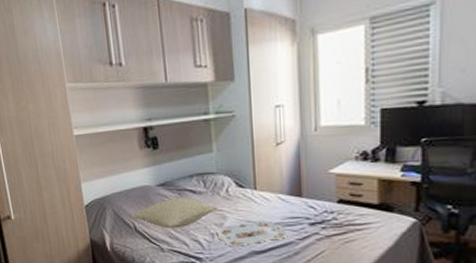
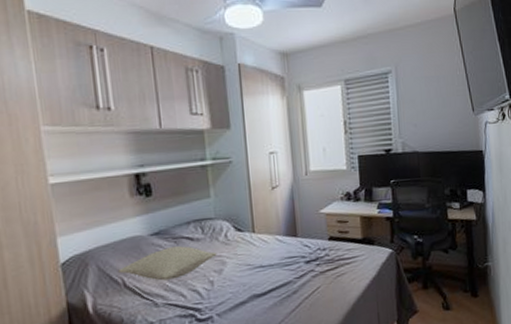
serving tray: present [215,221,289,247] -> none [215,262,287,293]

